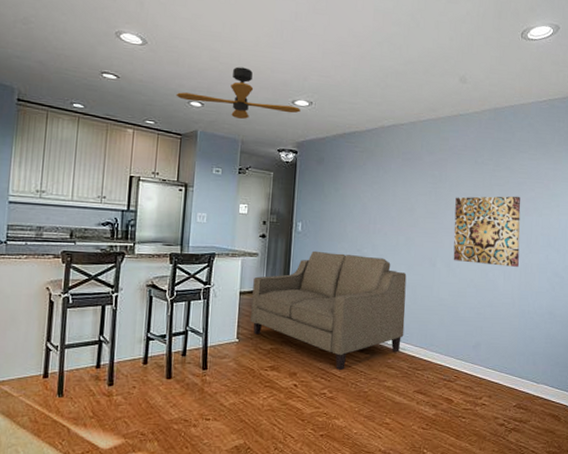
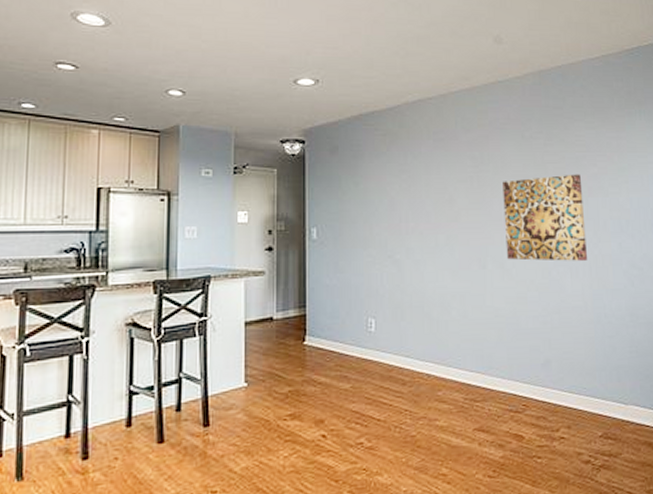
ceiling fan: present [176,66,301,119] -> none [150,44,305,106]
sofa: present [250,250,407,371] -> none [261,261,455,412]

